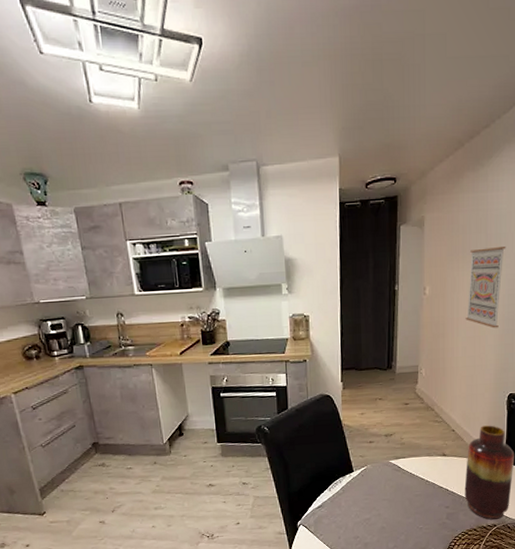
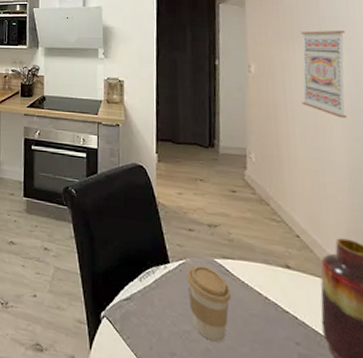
coffee cup: none [367,467,401,521] -> present [186,264,231,342]

